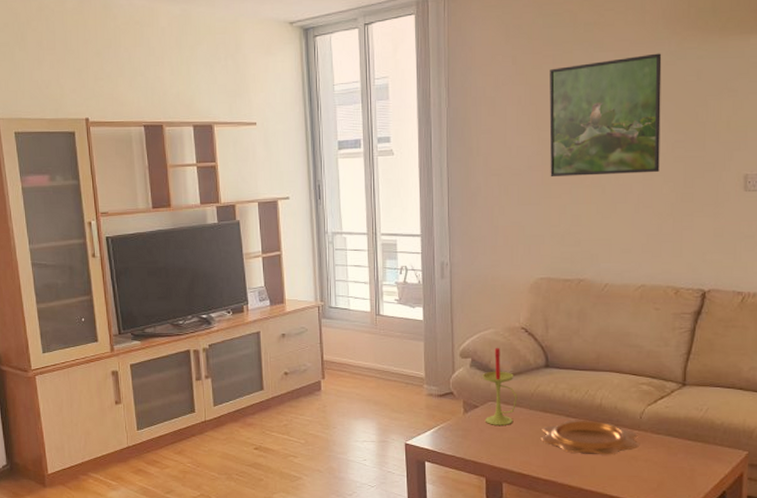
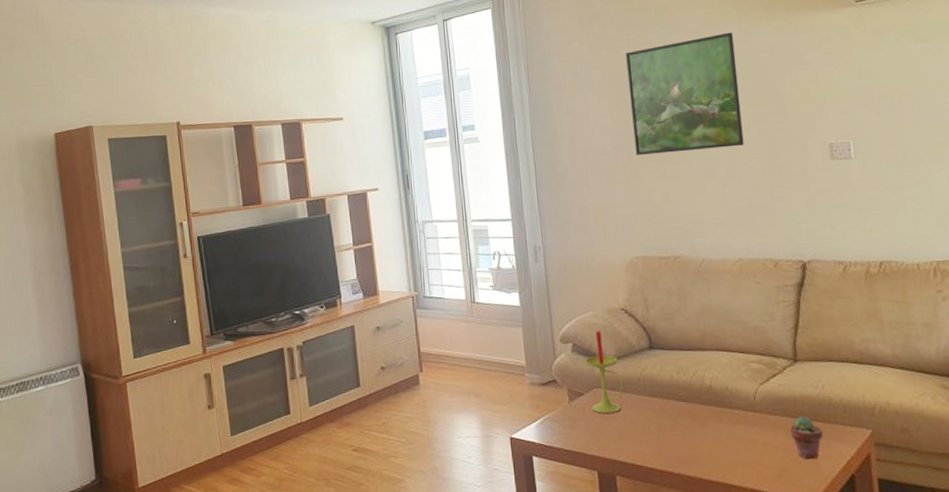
decorative bowl: present [540,421,639,455] -> none [651,404,756,441]
potted succulent: none [670,437,702,476] -> present [789,416,823,460]

